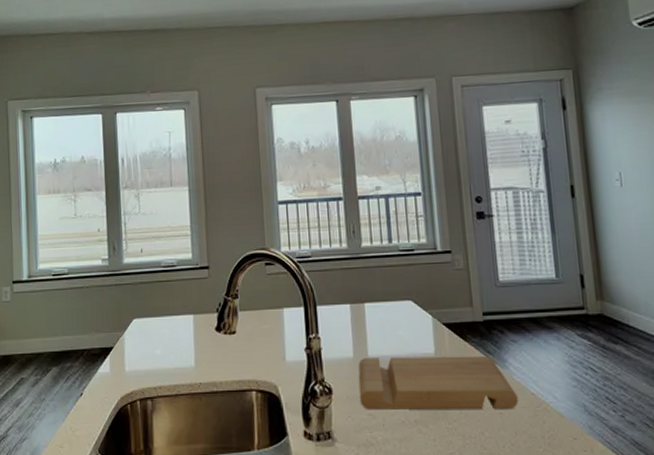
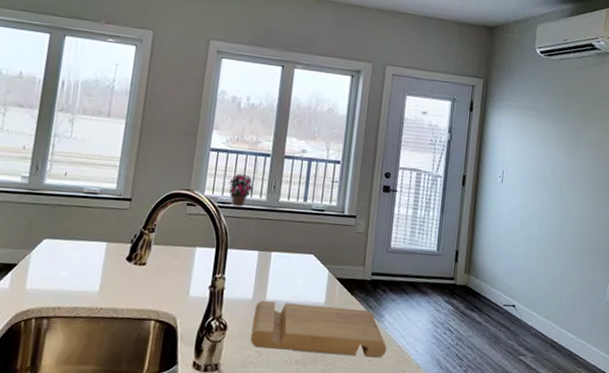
potted flower: none [304,223,332,259] -> present [229,173,254,207]

